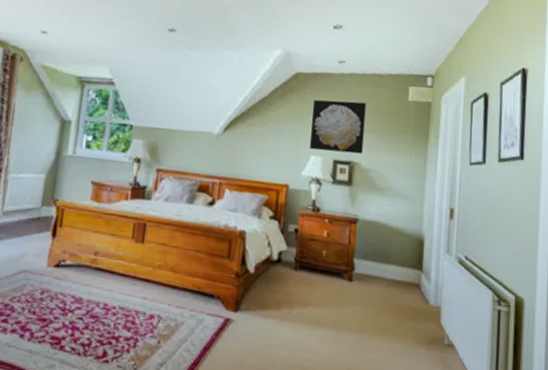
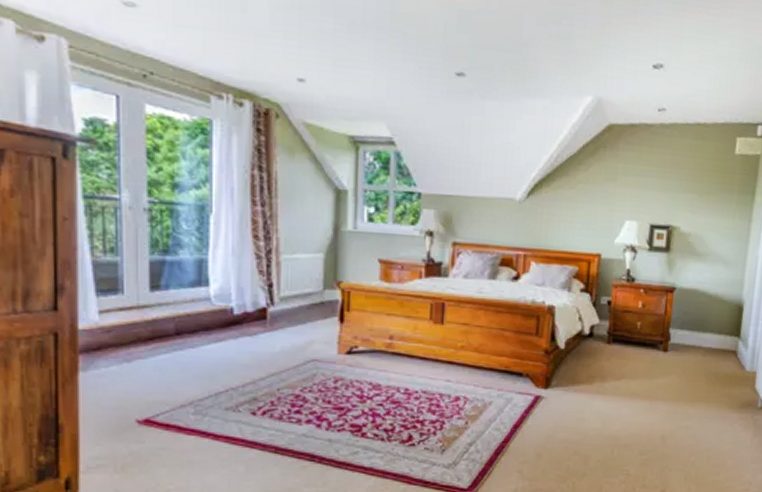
wall art: present [309,99,366,154] -> none [623,156,688,217]

